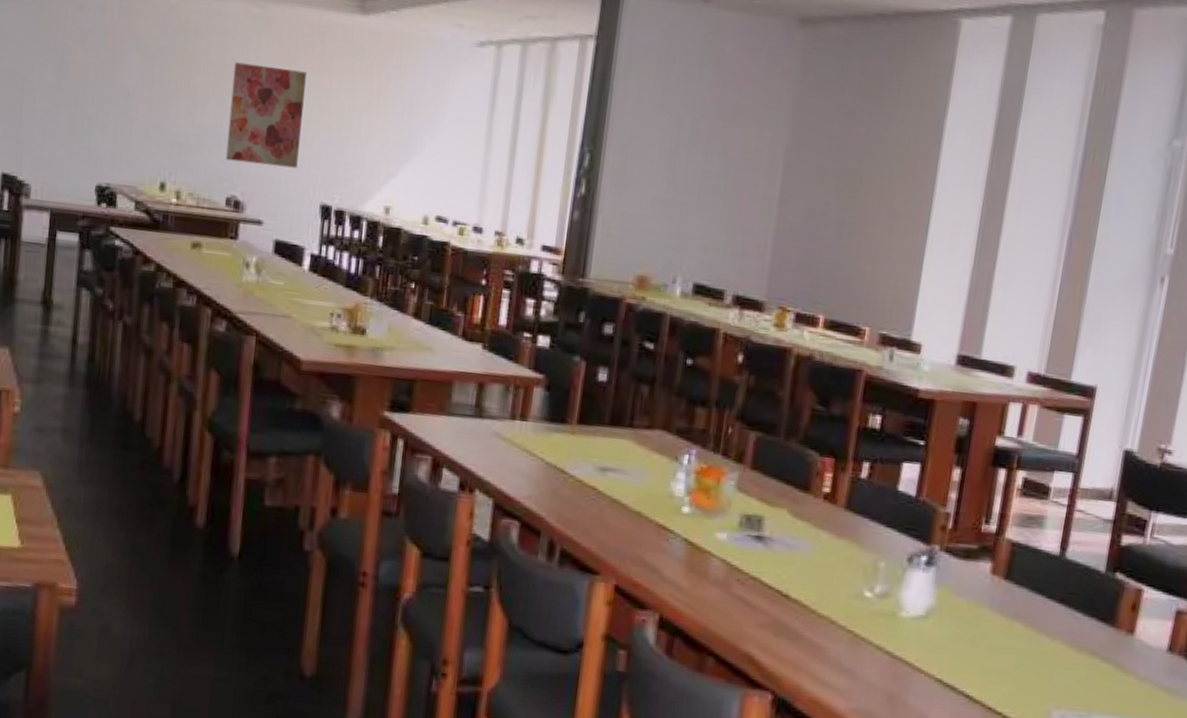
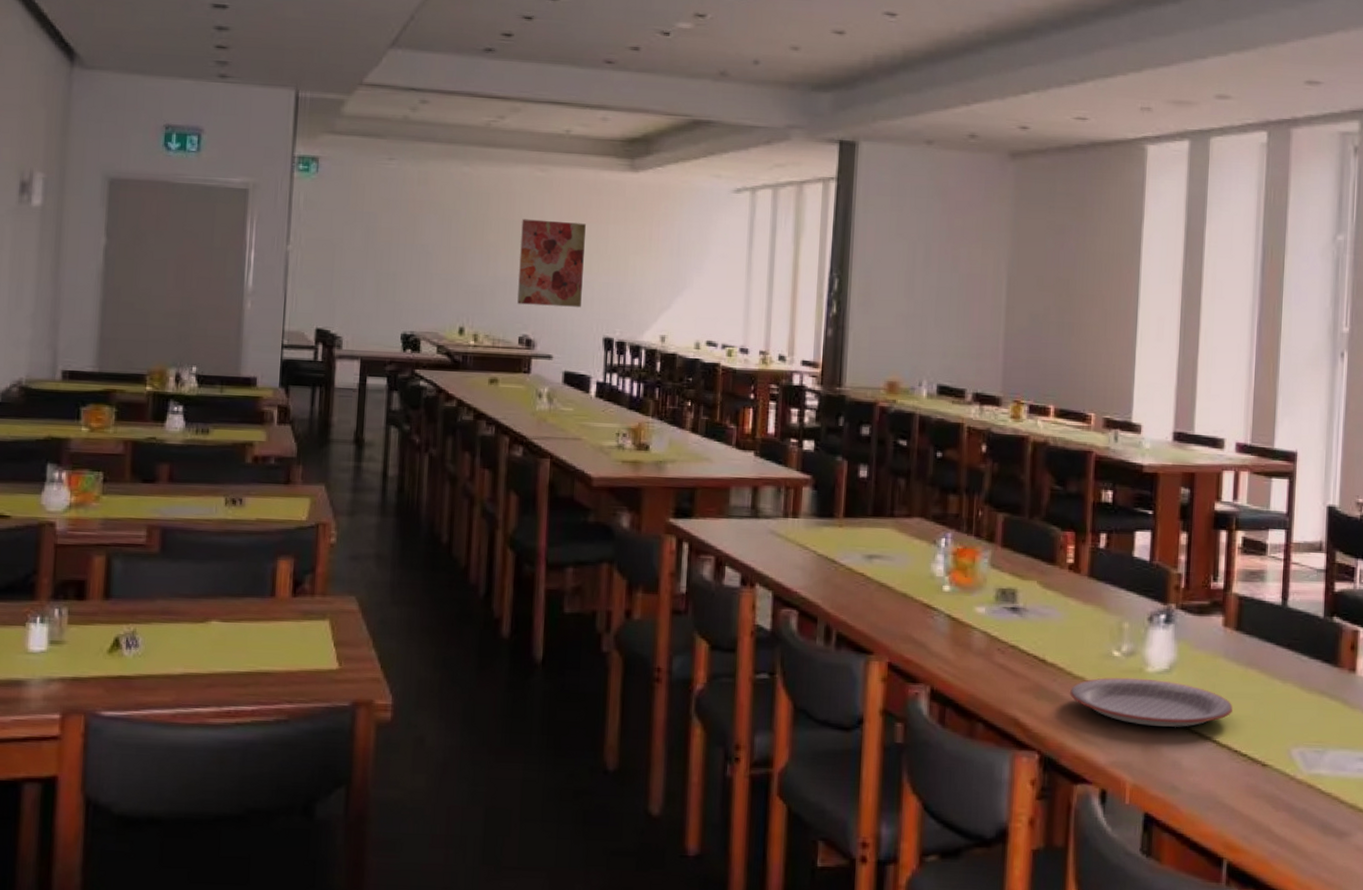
plate: none [812,619,993,679] -> present [1069,677,1234,728]

